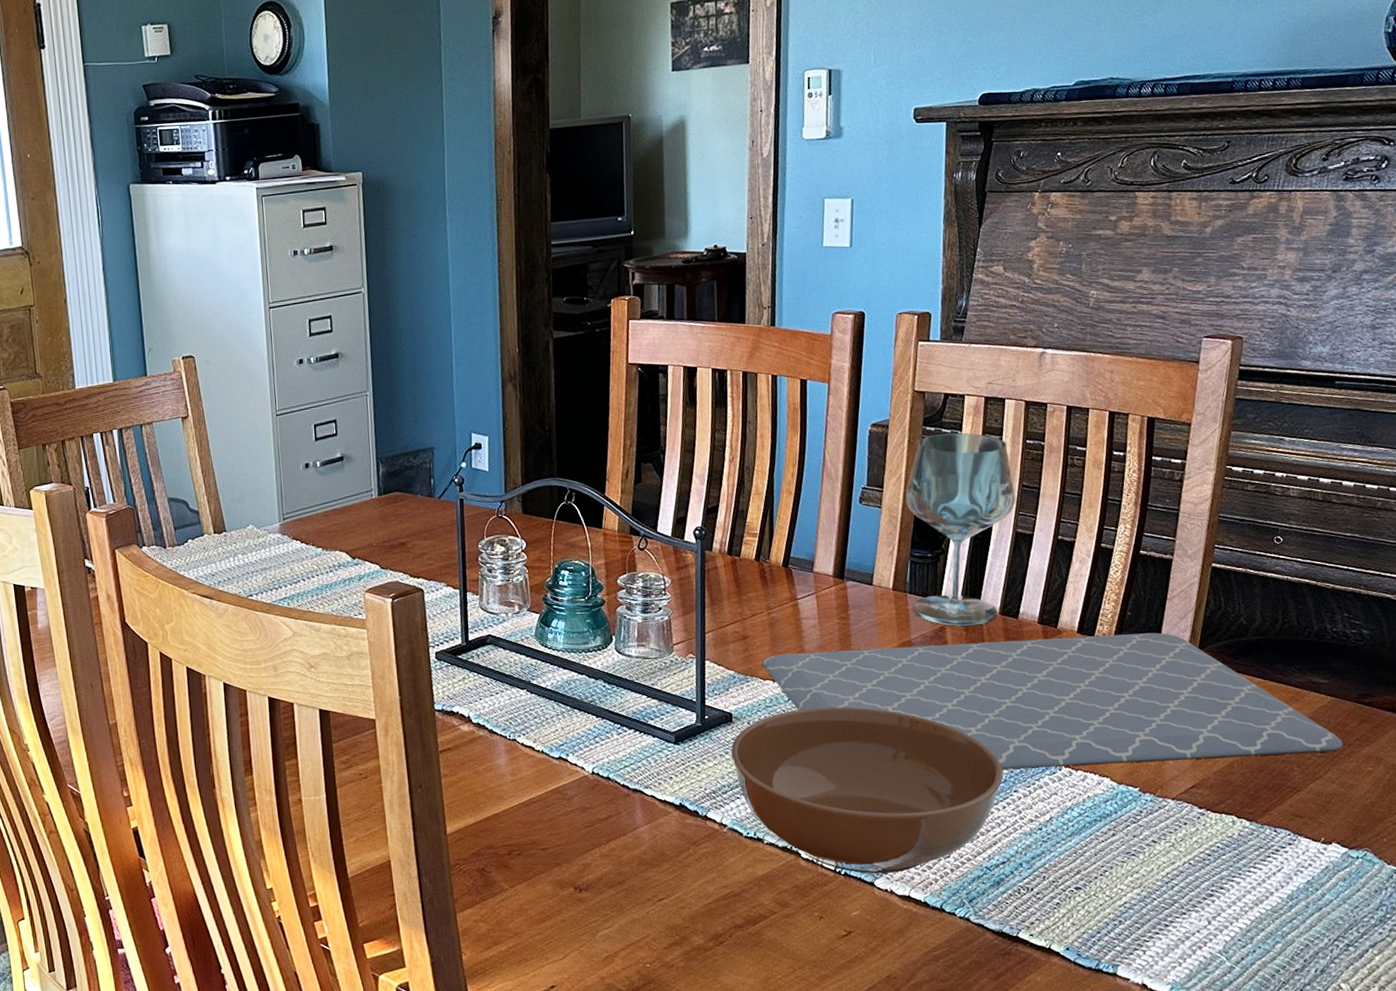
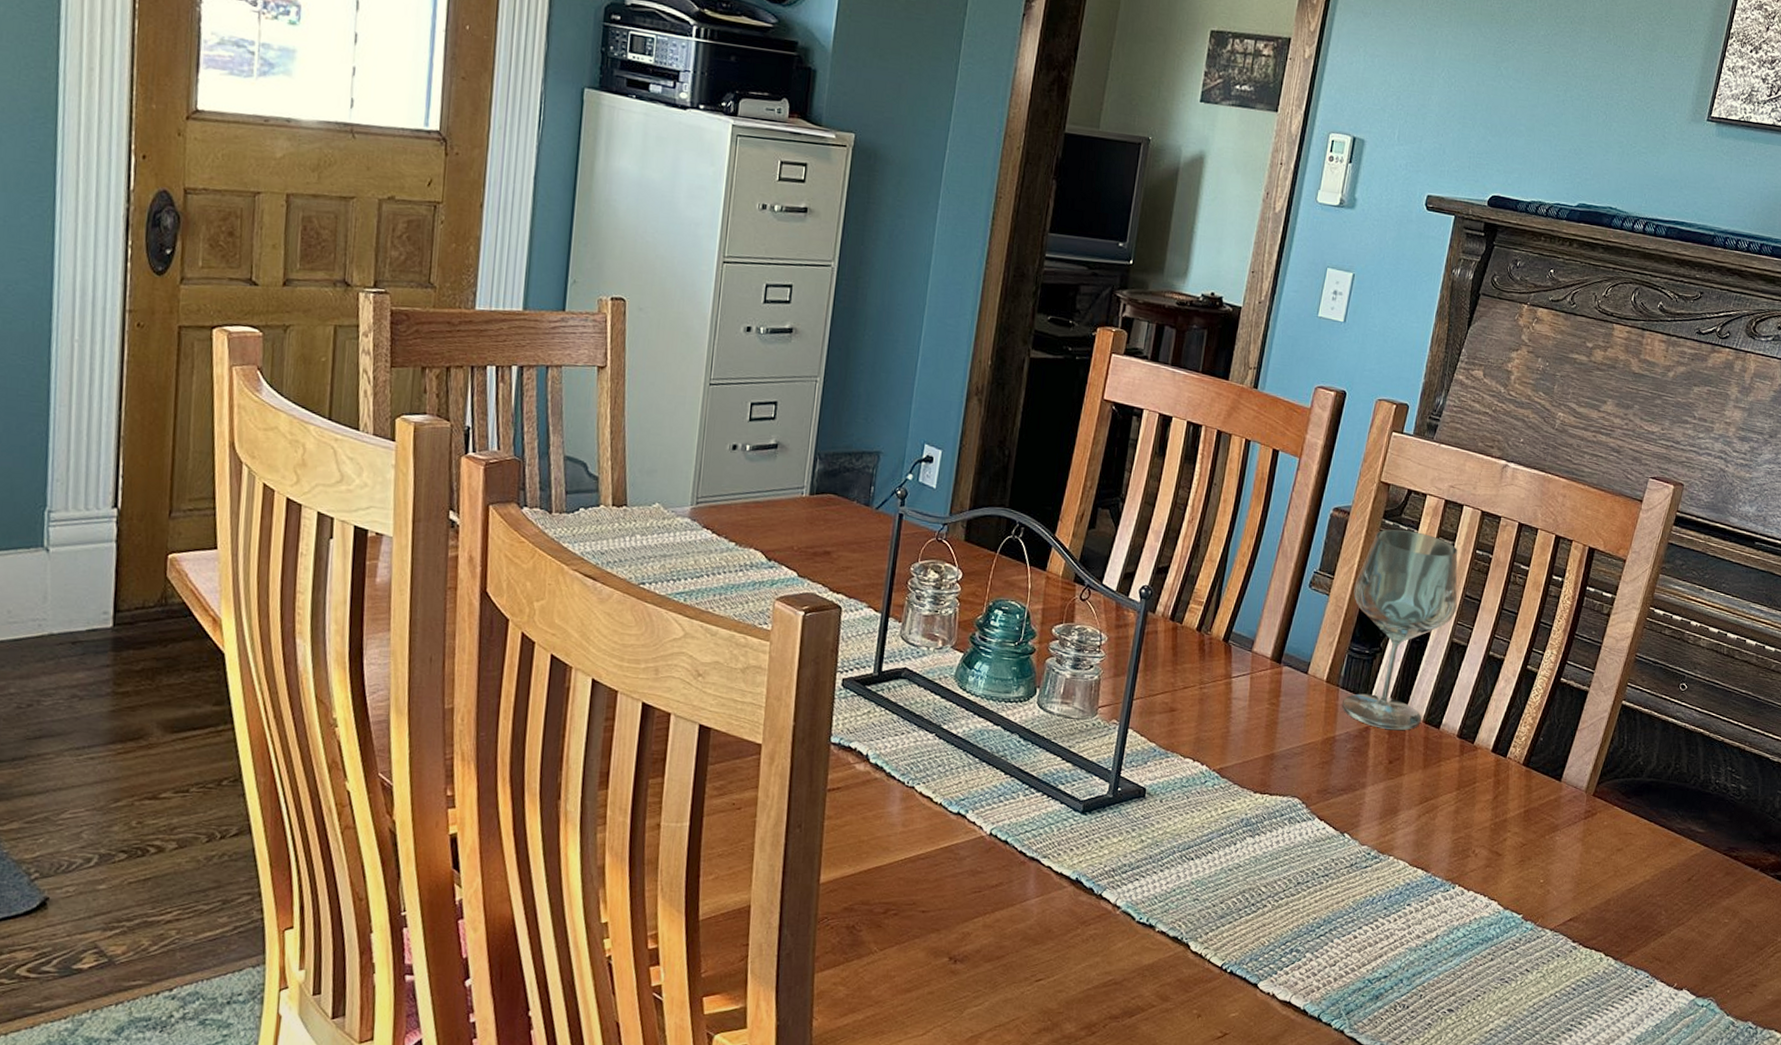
bowl: present [731,706,1004,874] -> none [1138,793,1401,976]
placemat: present [762,632,1343,769] -> none [1185,732,1708,900]

